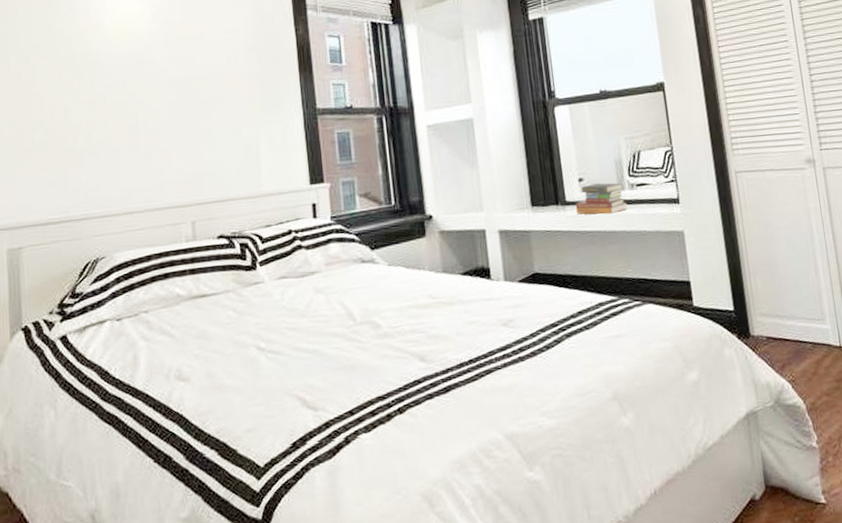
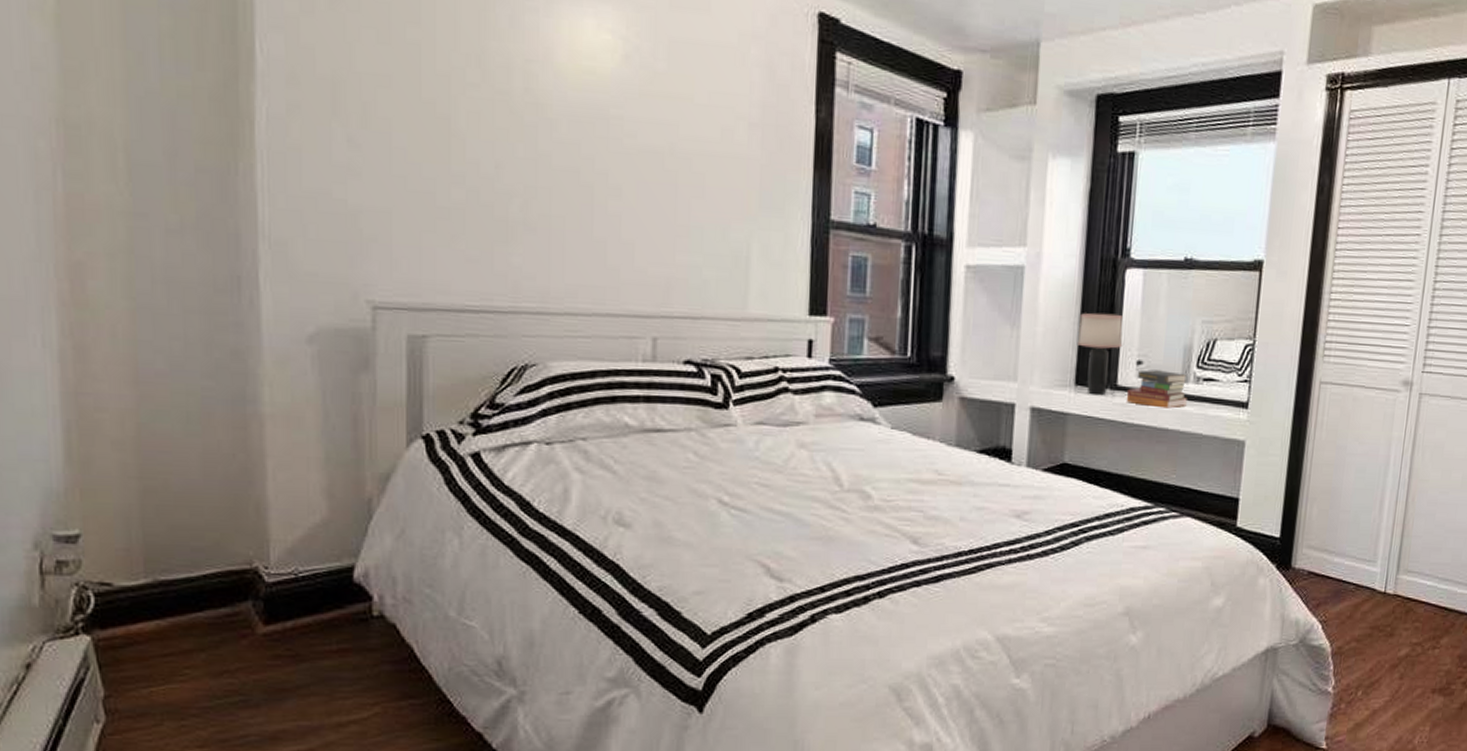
table lamp: none [525,143,564,212] -> present [1077,313,1123,394]

